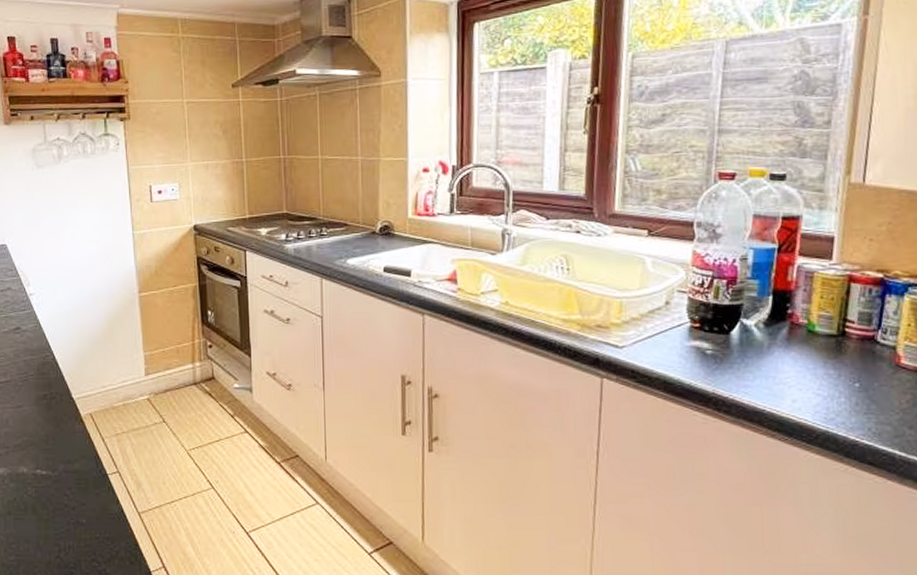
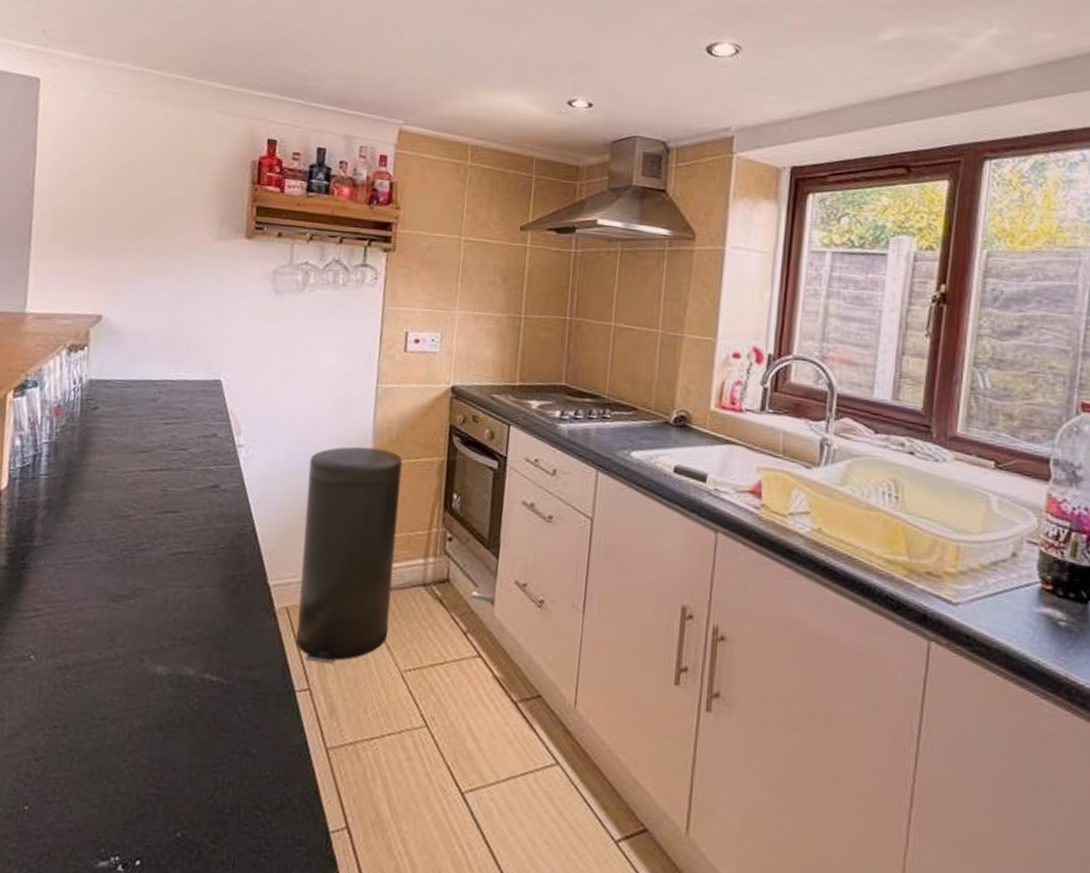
pedal bin: none [89,282,173,452] -> present [295,446,403,664]

